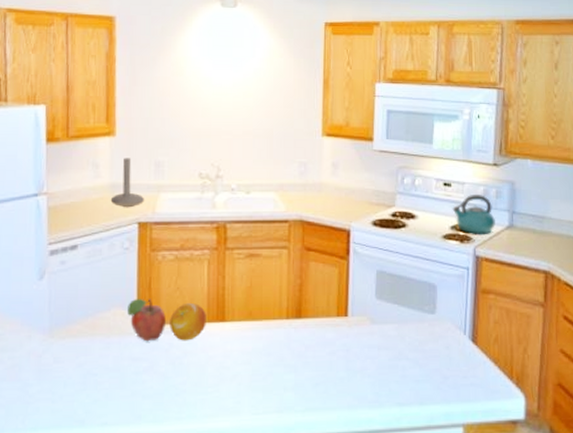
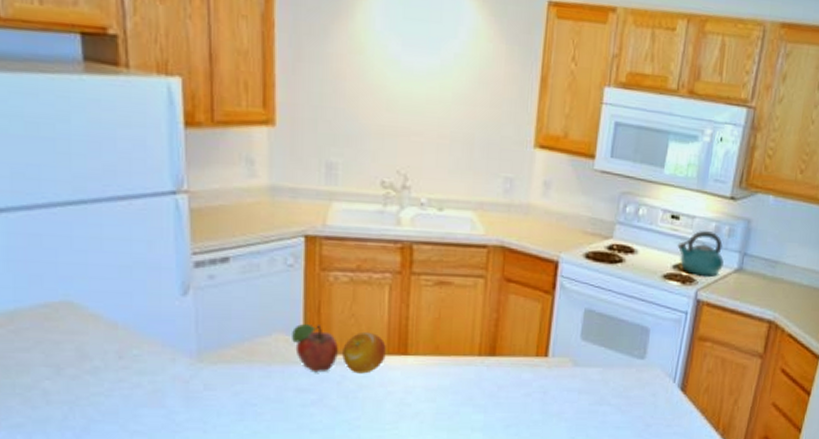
paper towel holder: present [110,158,145,207] -> none [269,154,314,216]

